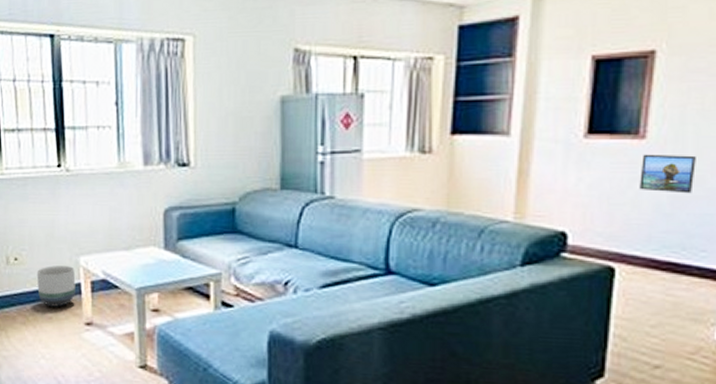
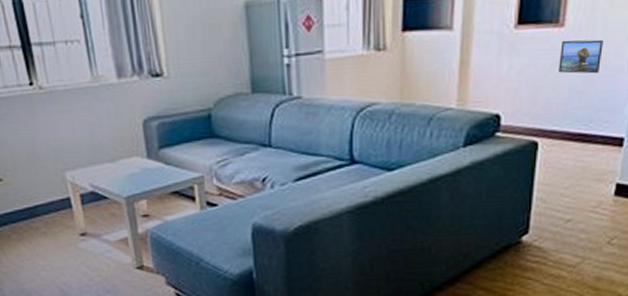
planter: present [36,266,76,307] -> none [24,182,66,222]

